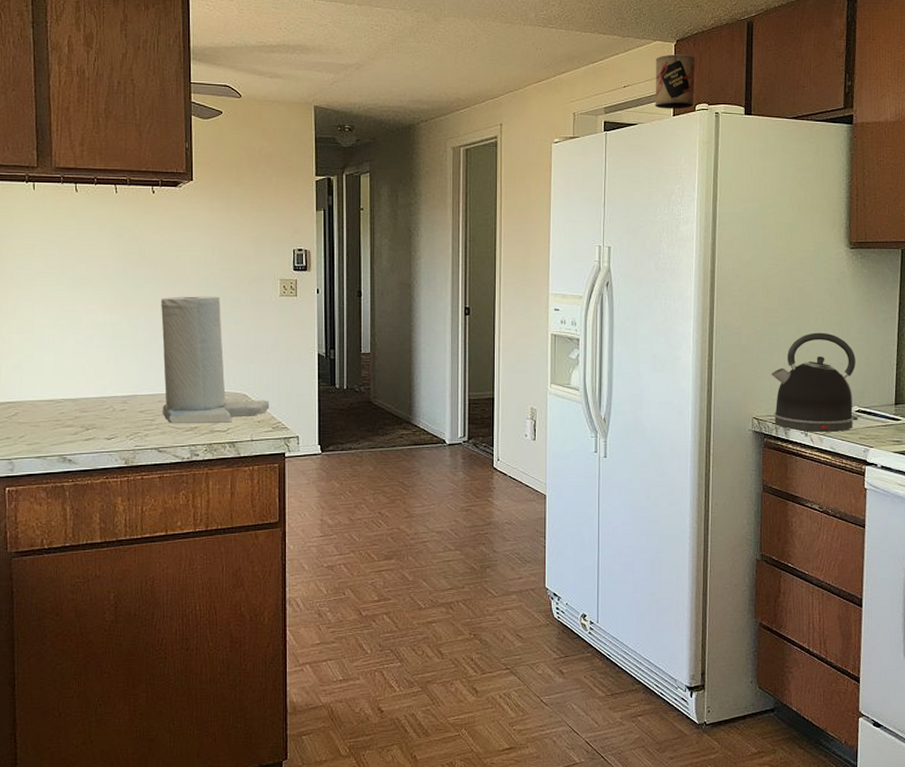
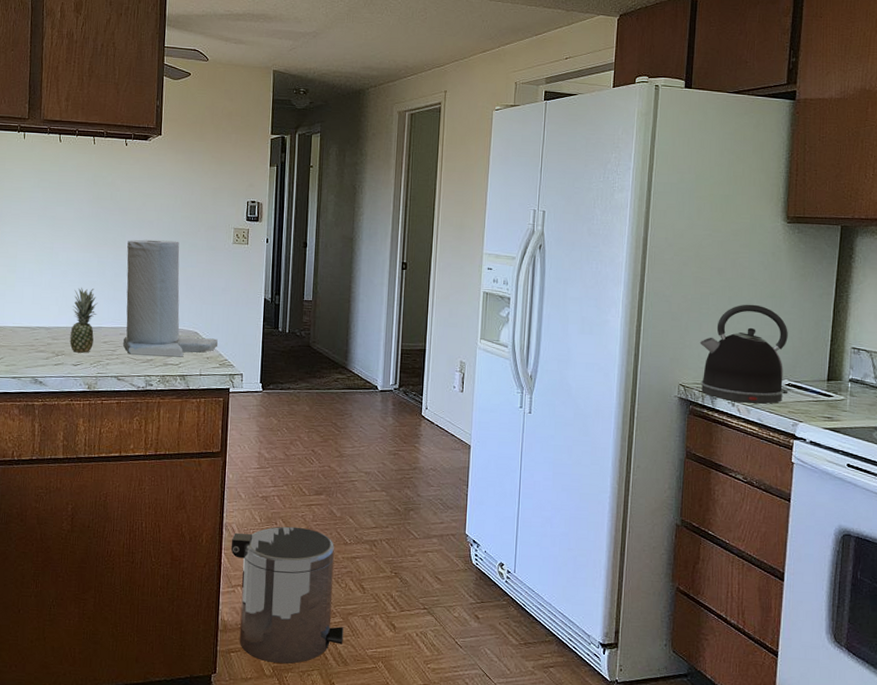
fruit: none [101,352,131,425] -> present [69,287,98,353]
trash can: none [296,595,423,741] -> present [230,526,344,664]
tin can: present [655,54,695,109] -> none [595,28,638,81]

